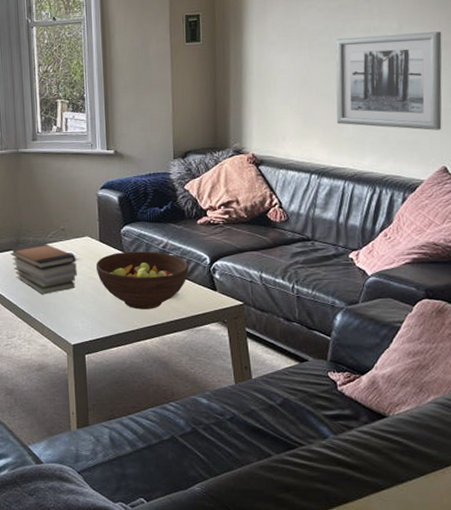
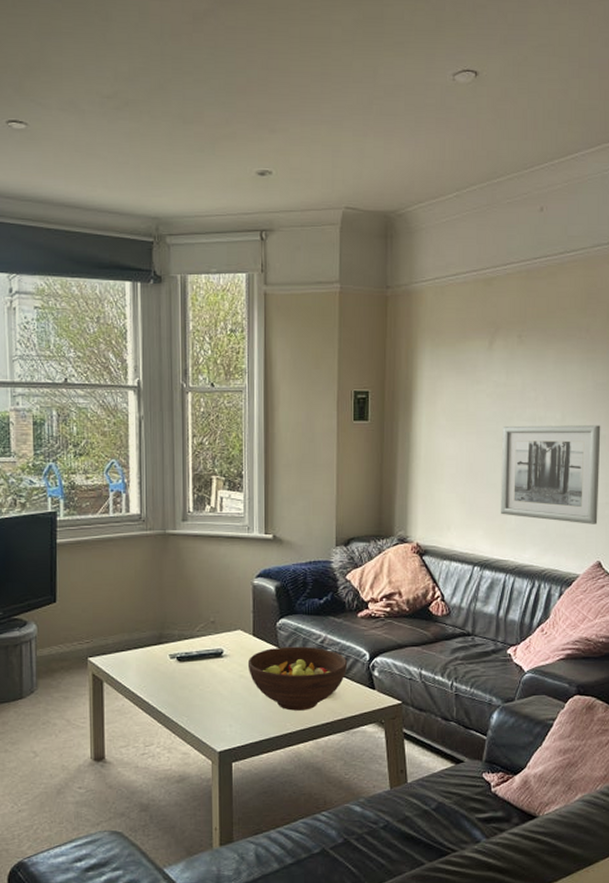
book stack: present [10,242,77,294] -> none [151,636,227,695]

